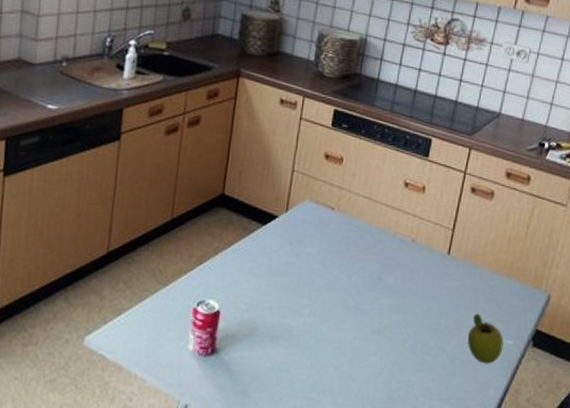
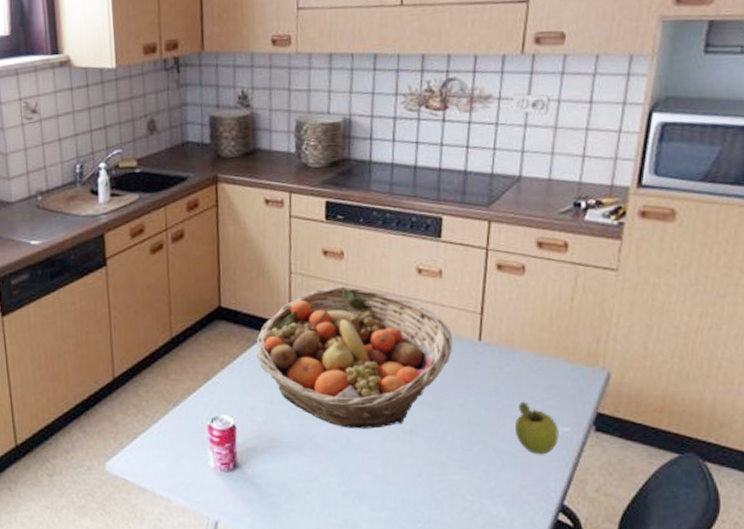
fruit basket: none [249,188,426,327] -> present [256,285,453,429]

